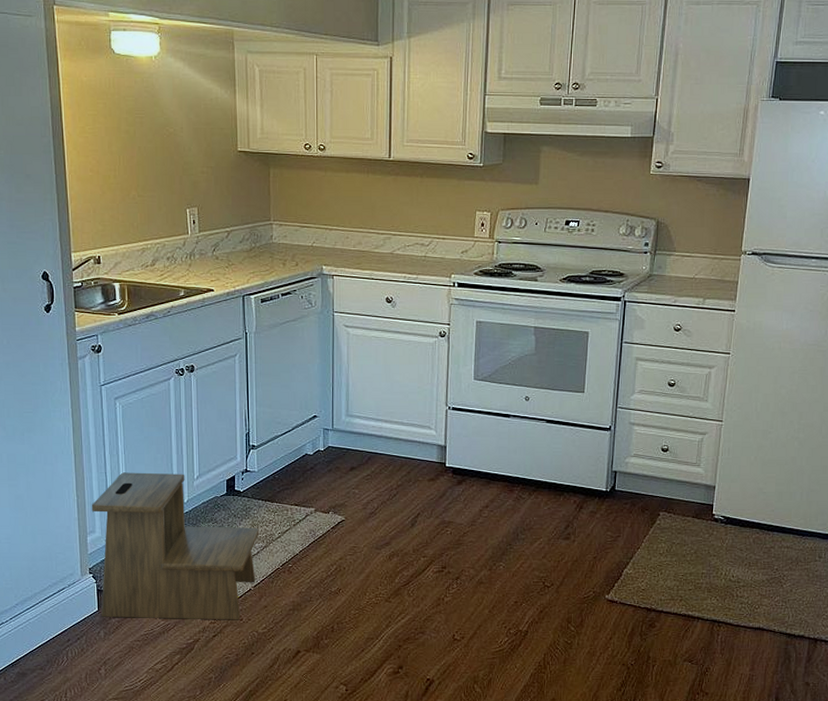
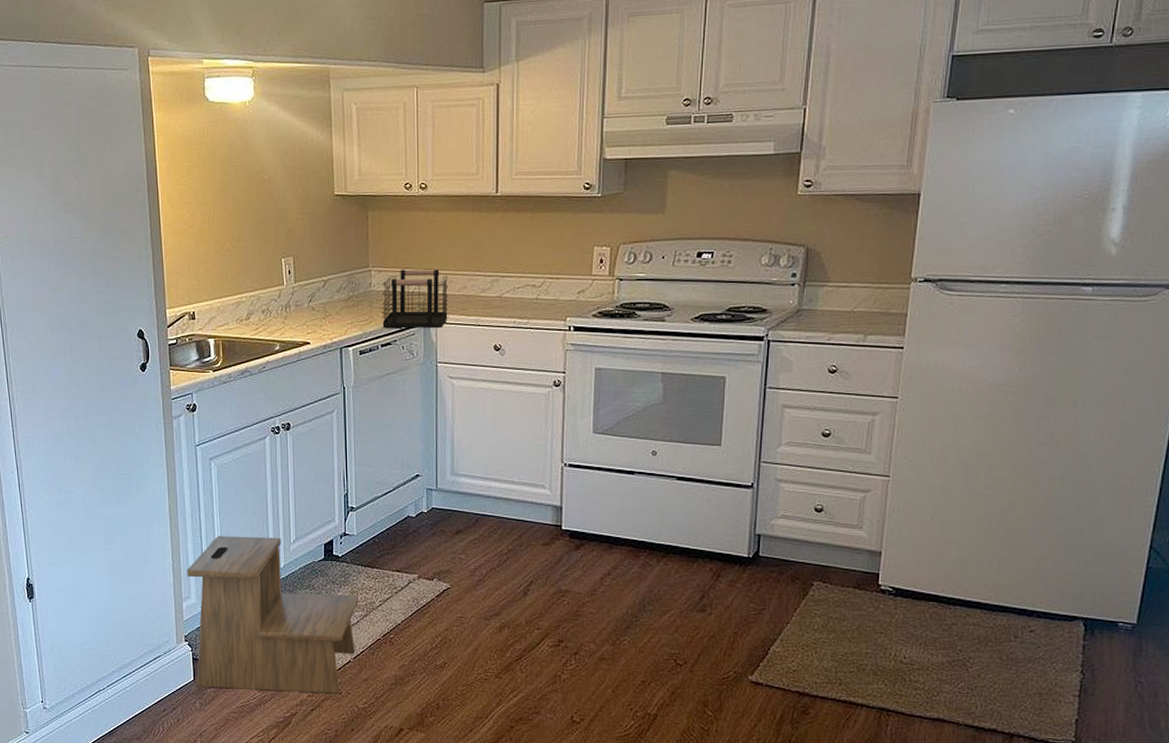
dish rack: none [282,224,345,281] -> present [382,269,449,329]

